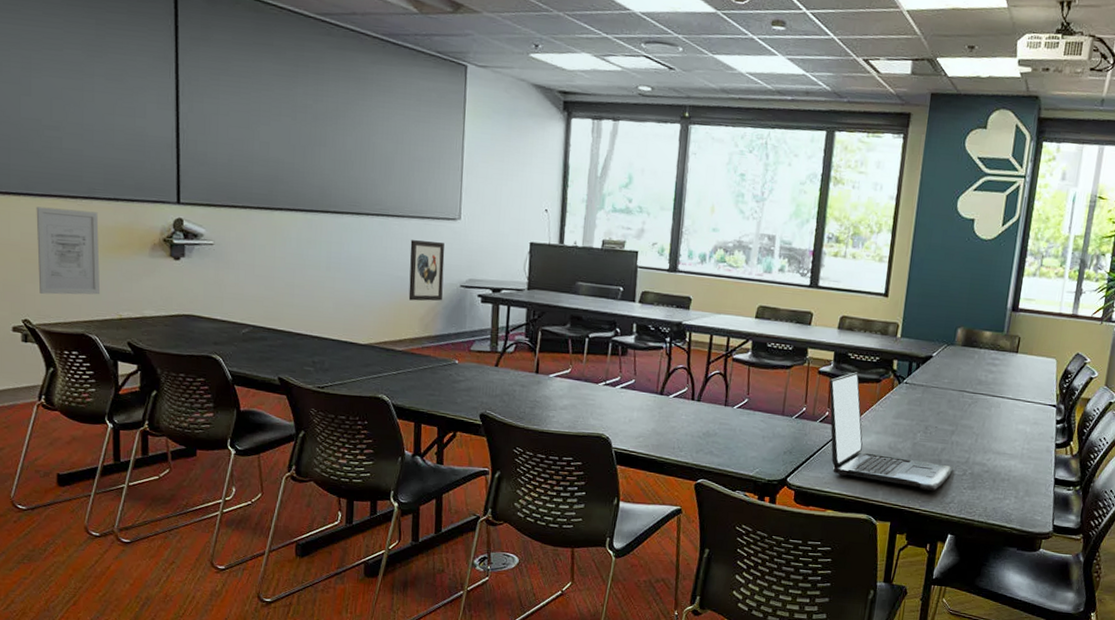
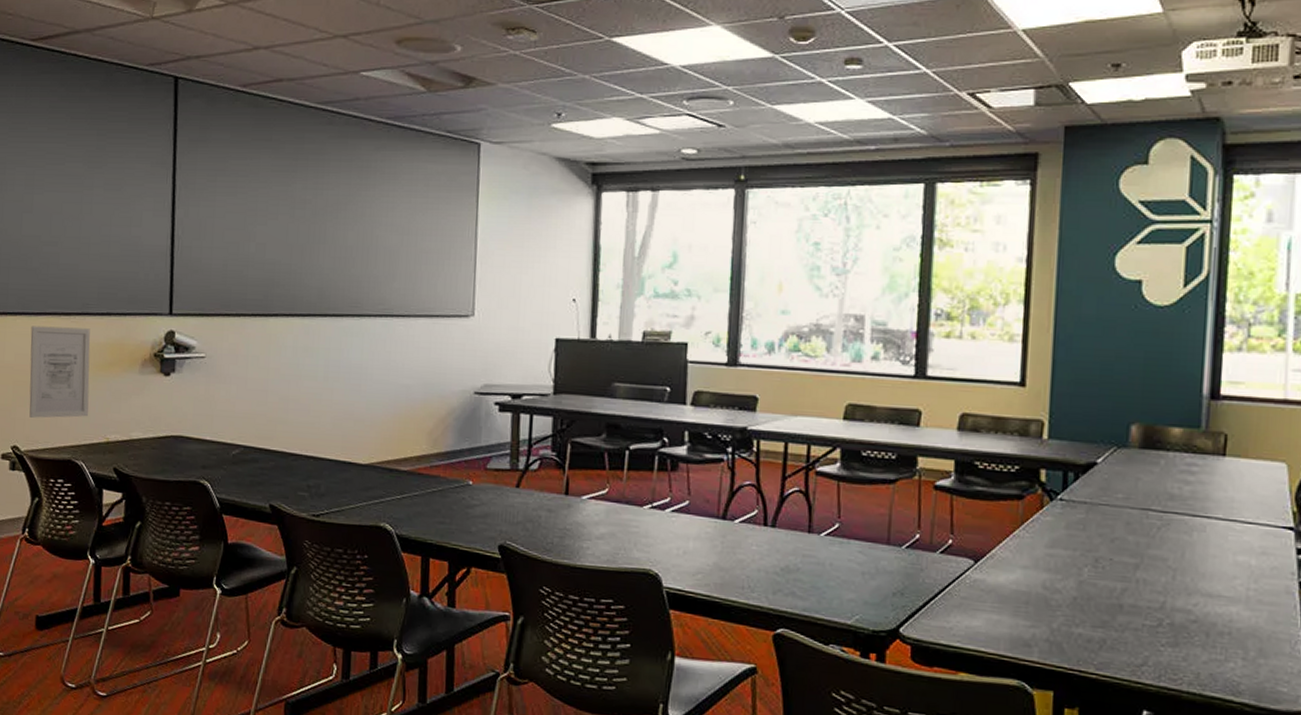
wall art: present [408,240,445,302] -> none [415,342,456,412]
laptop: present [829,372,954,491] -> none [950,486,1142,648]

